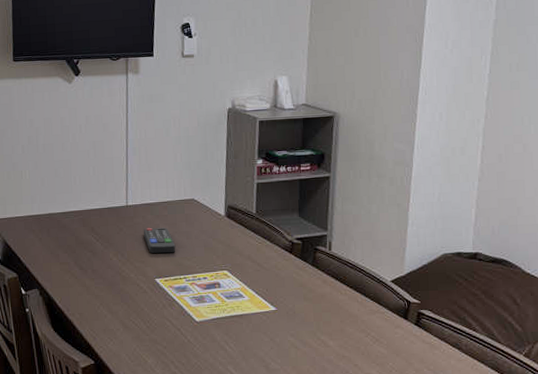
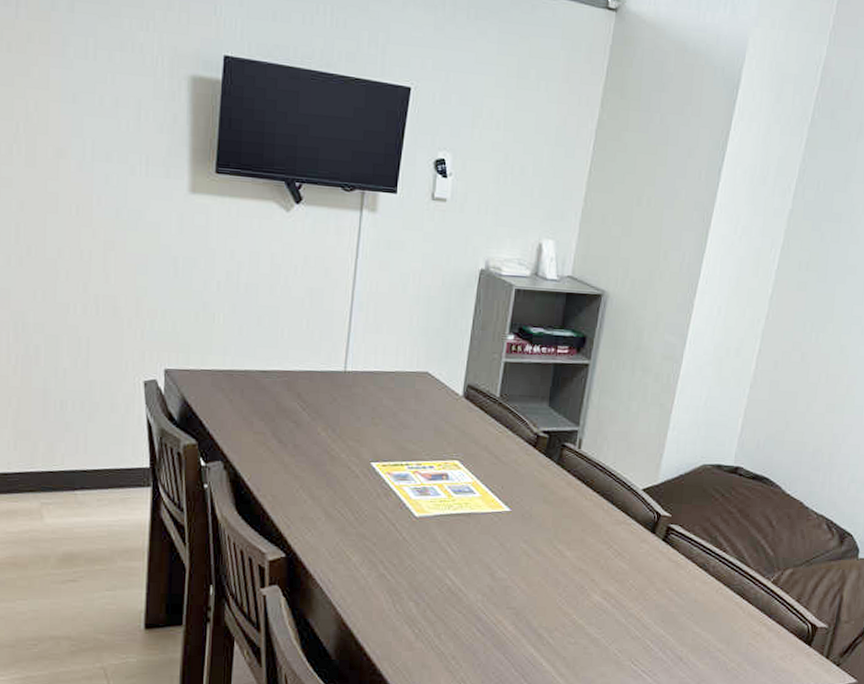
remote control: present [143,227,176,254] -> none [361,400,400,434]

